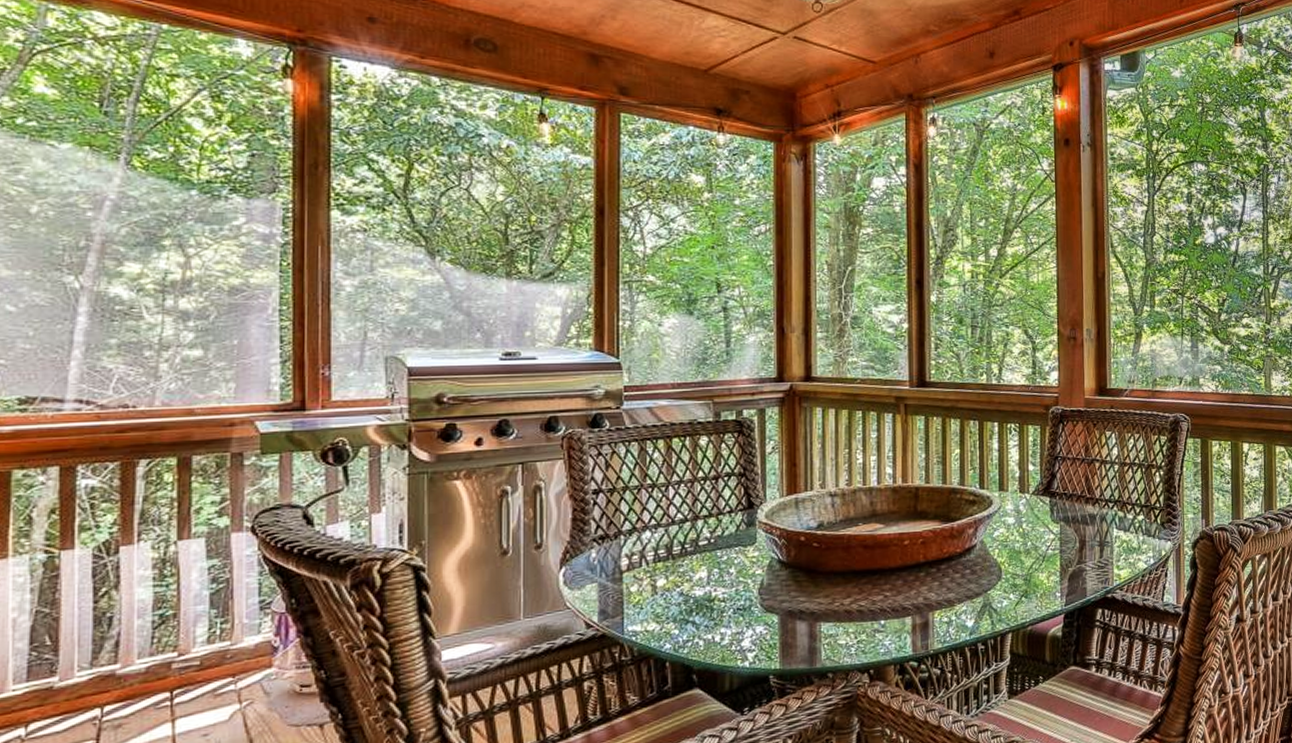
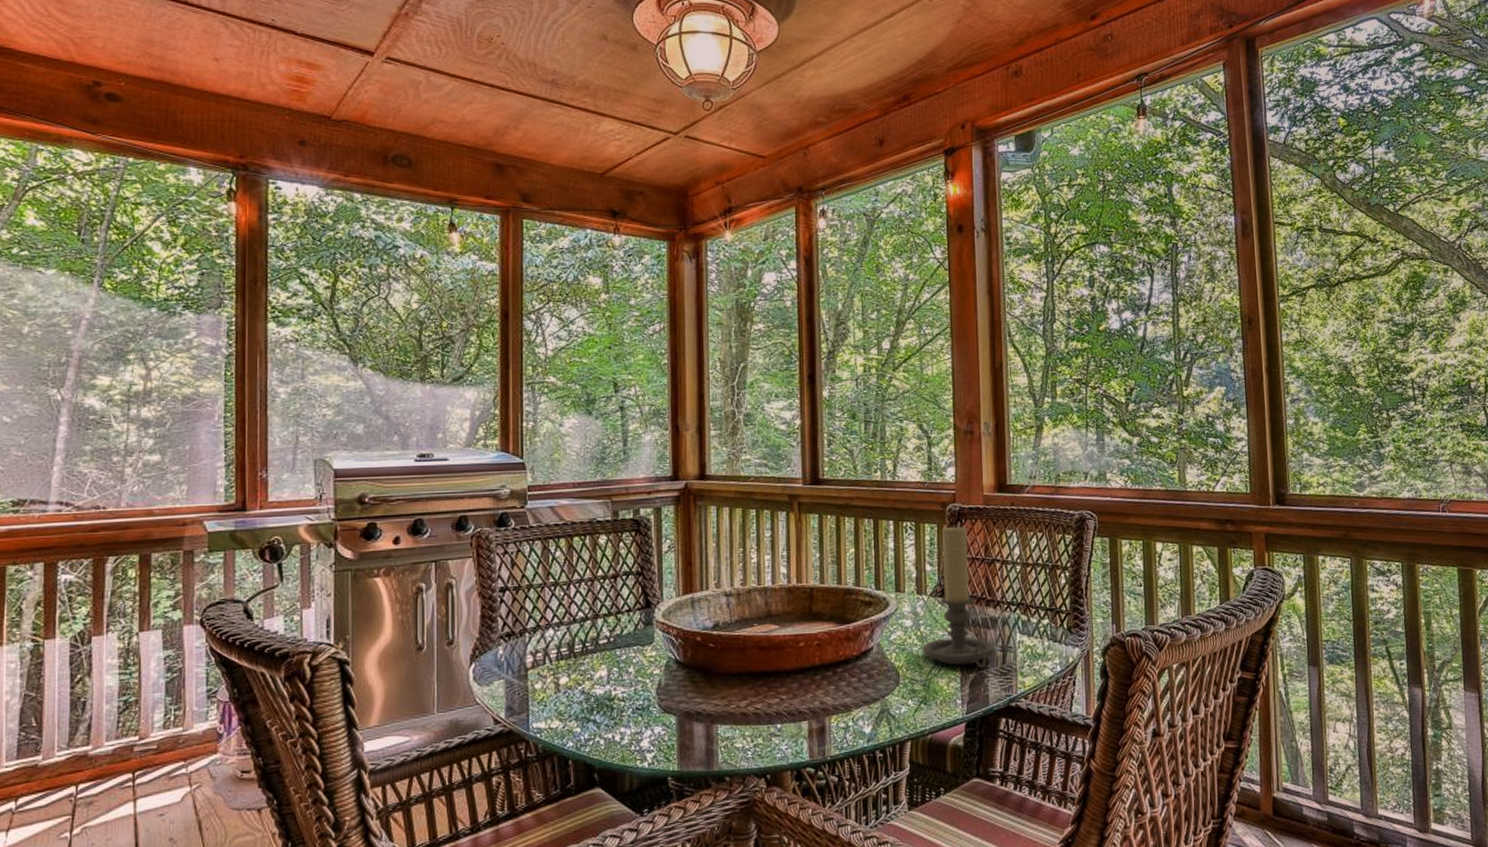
candle holder: none [1024,426,1094,563] -> present [922,525,996,668]

